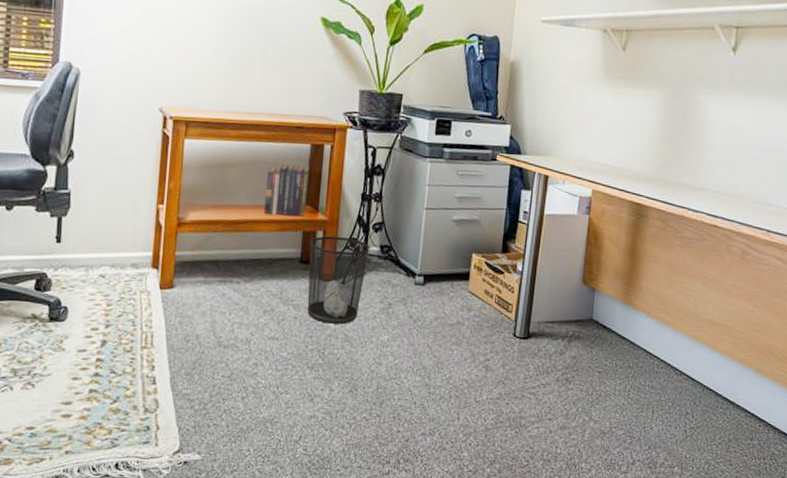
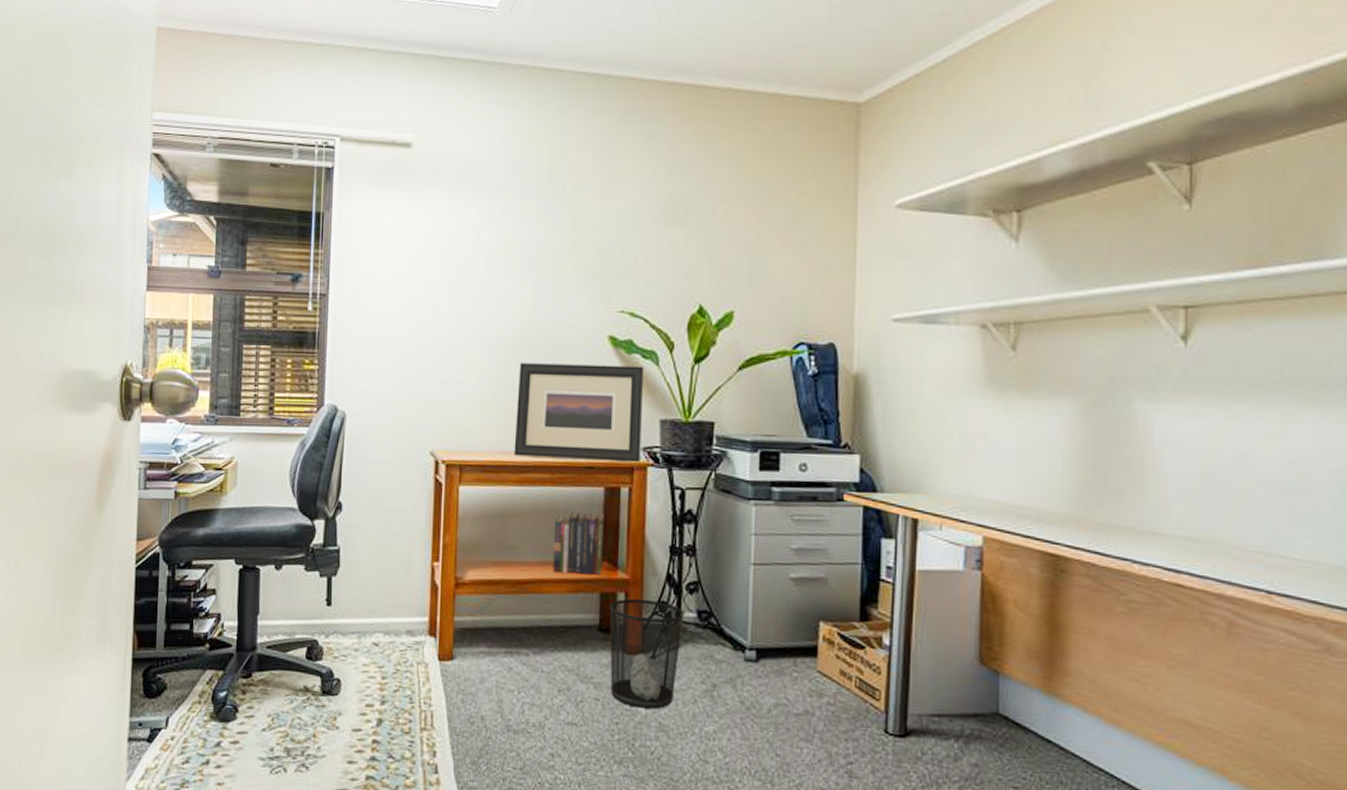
picture frame: none [234,35,348,125] -> present [514,363,643,463]

